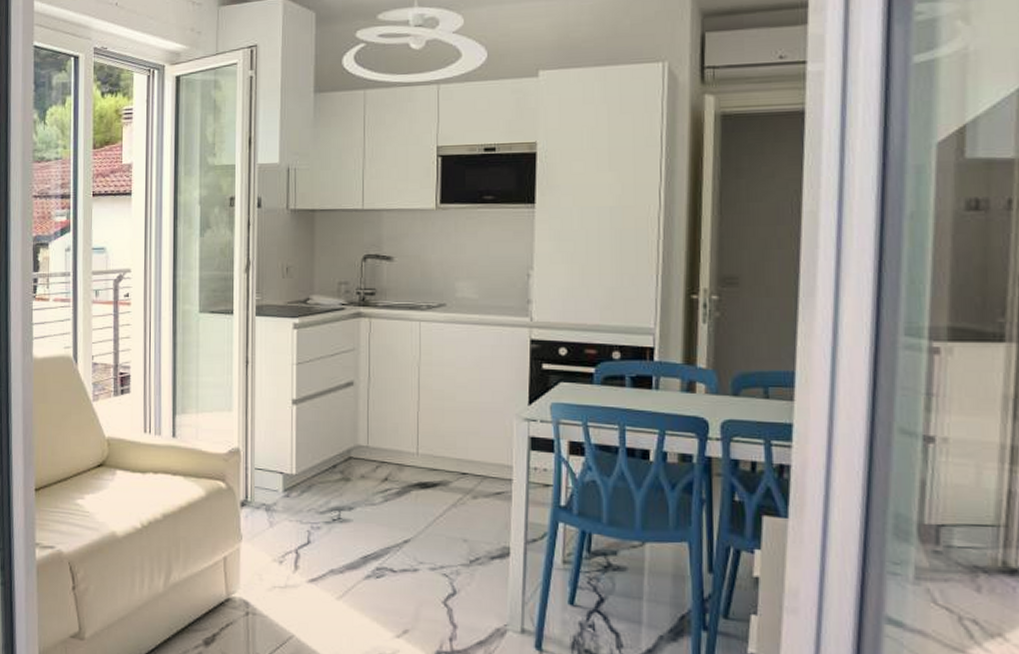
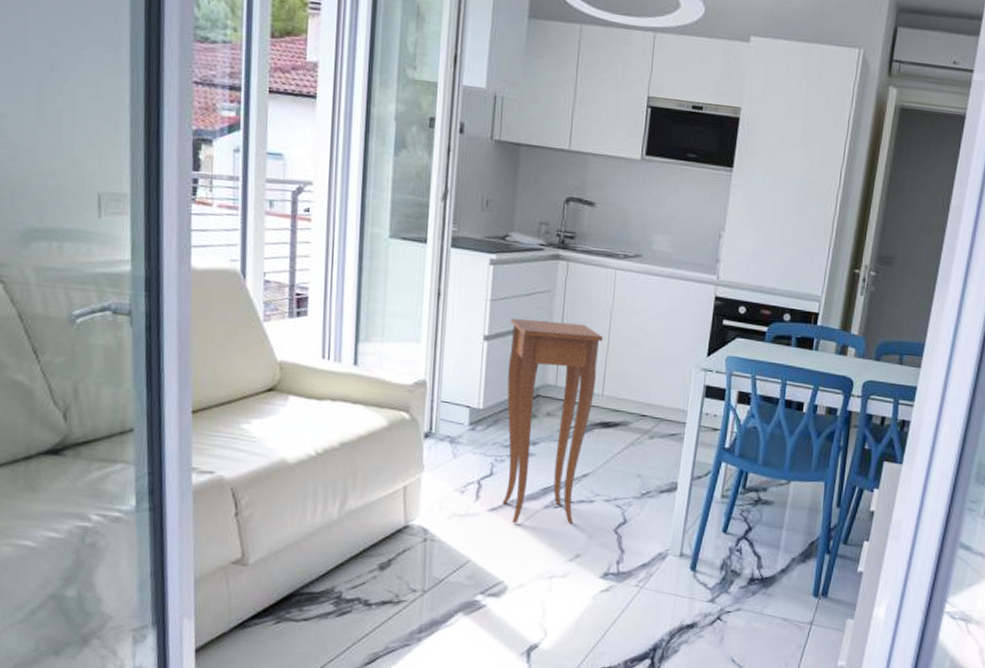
side table: none [317,379,413,596] -> present [502,317,603,524]

